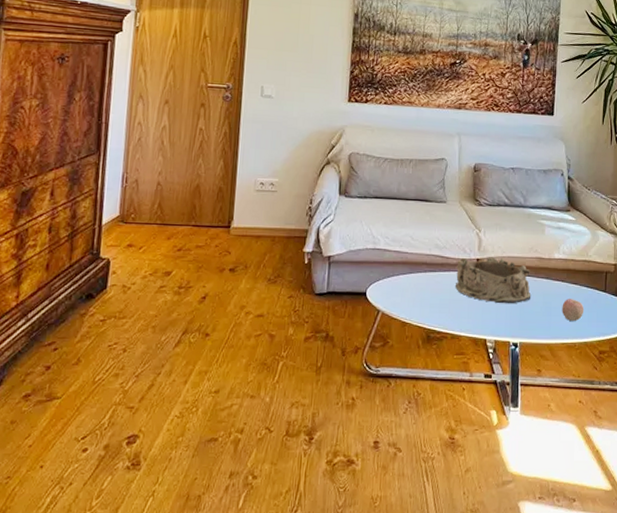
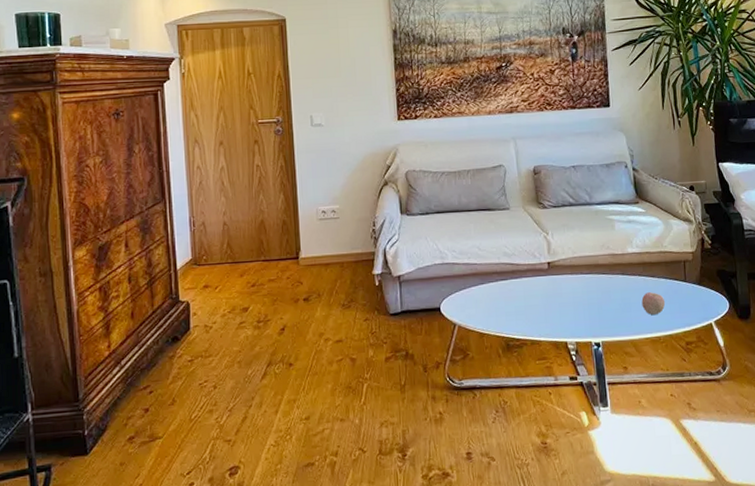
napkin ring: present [456,257,531,304] -> none [528,259,609,305]

